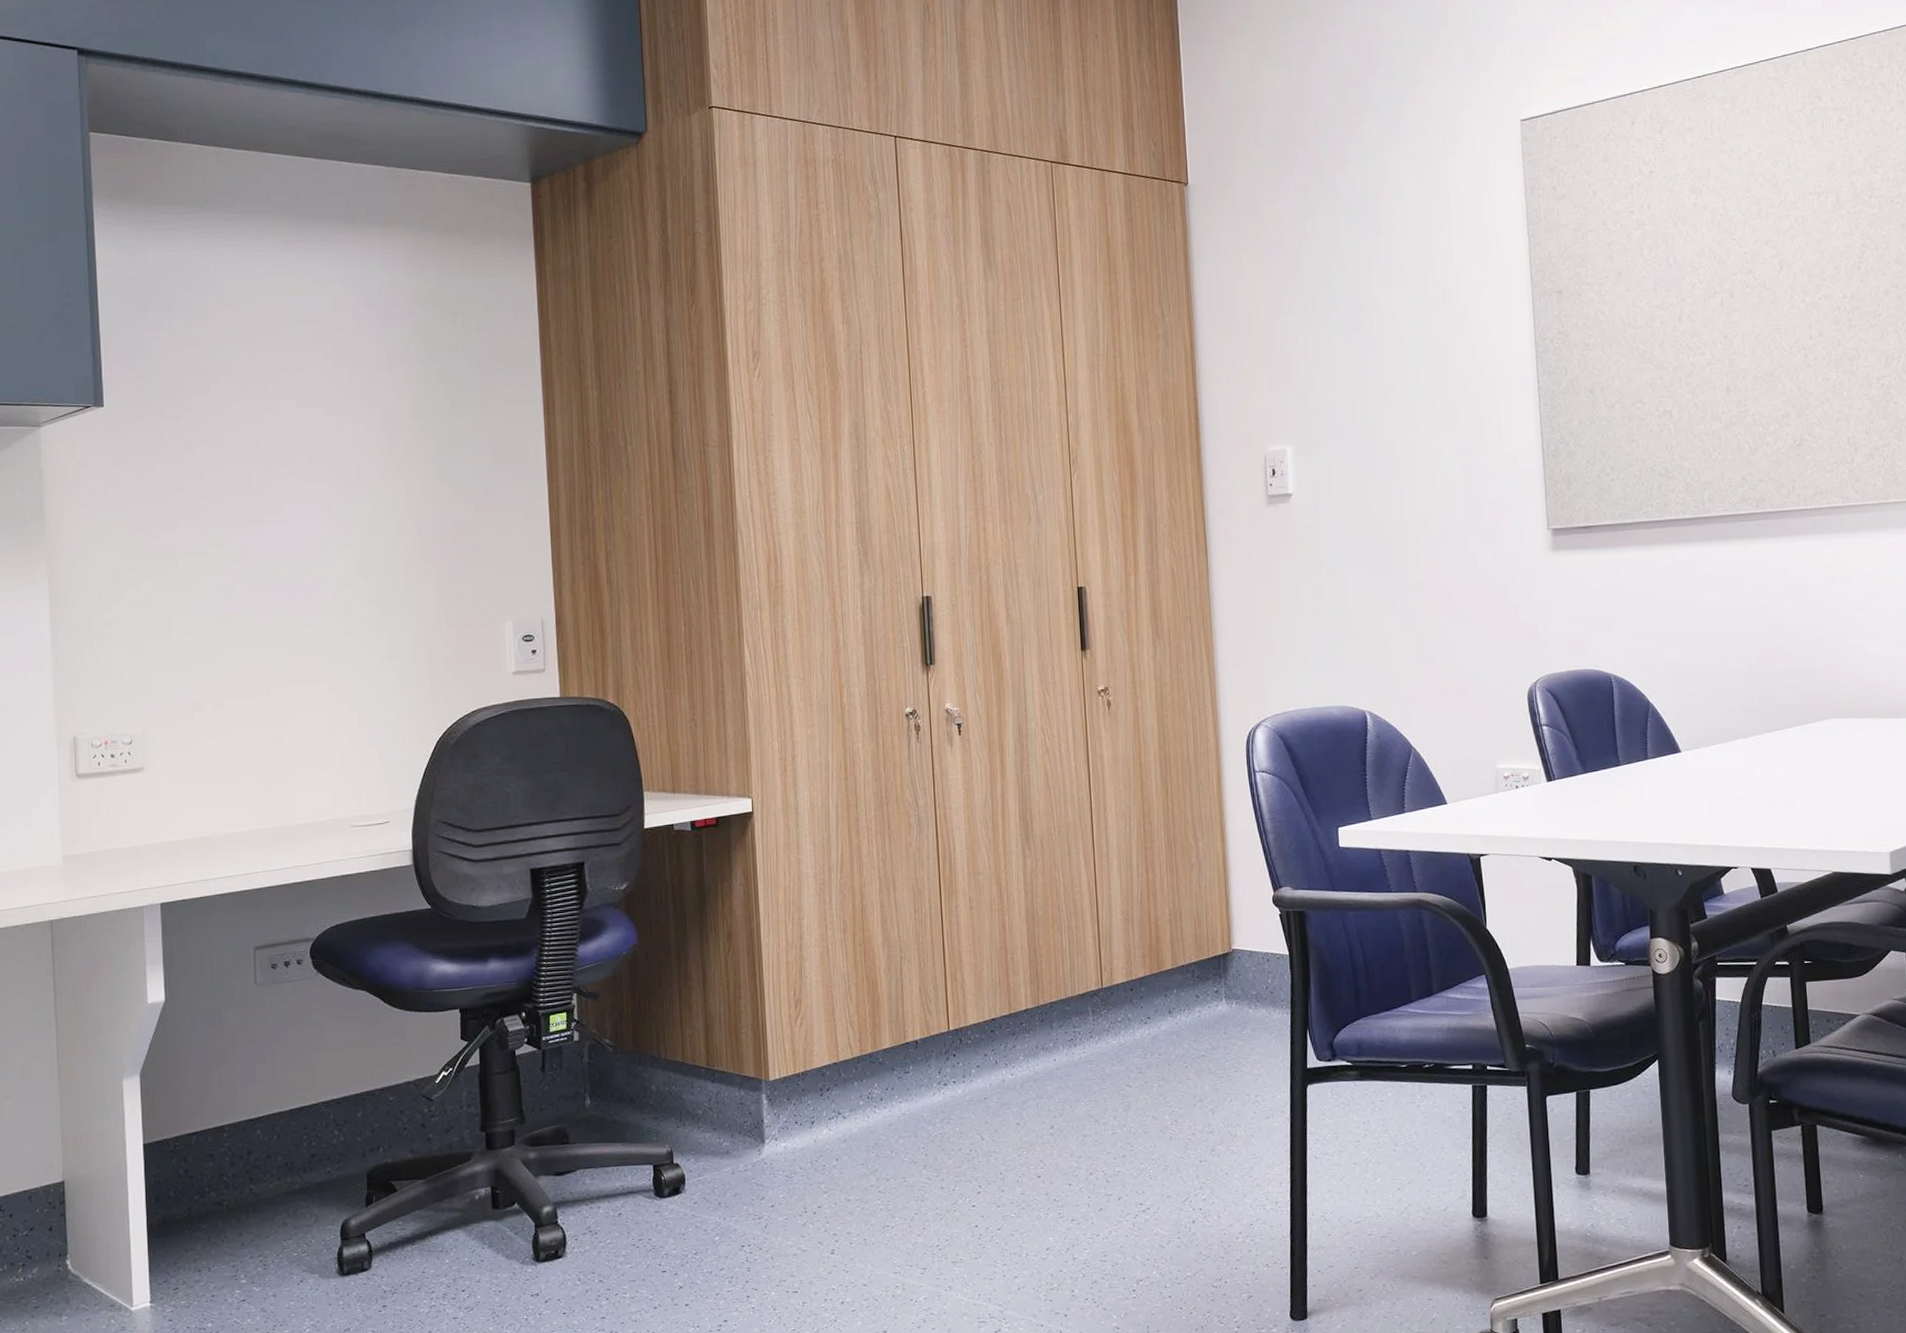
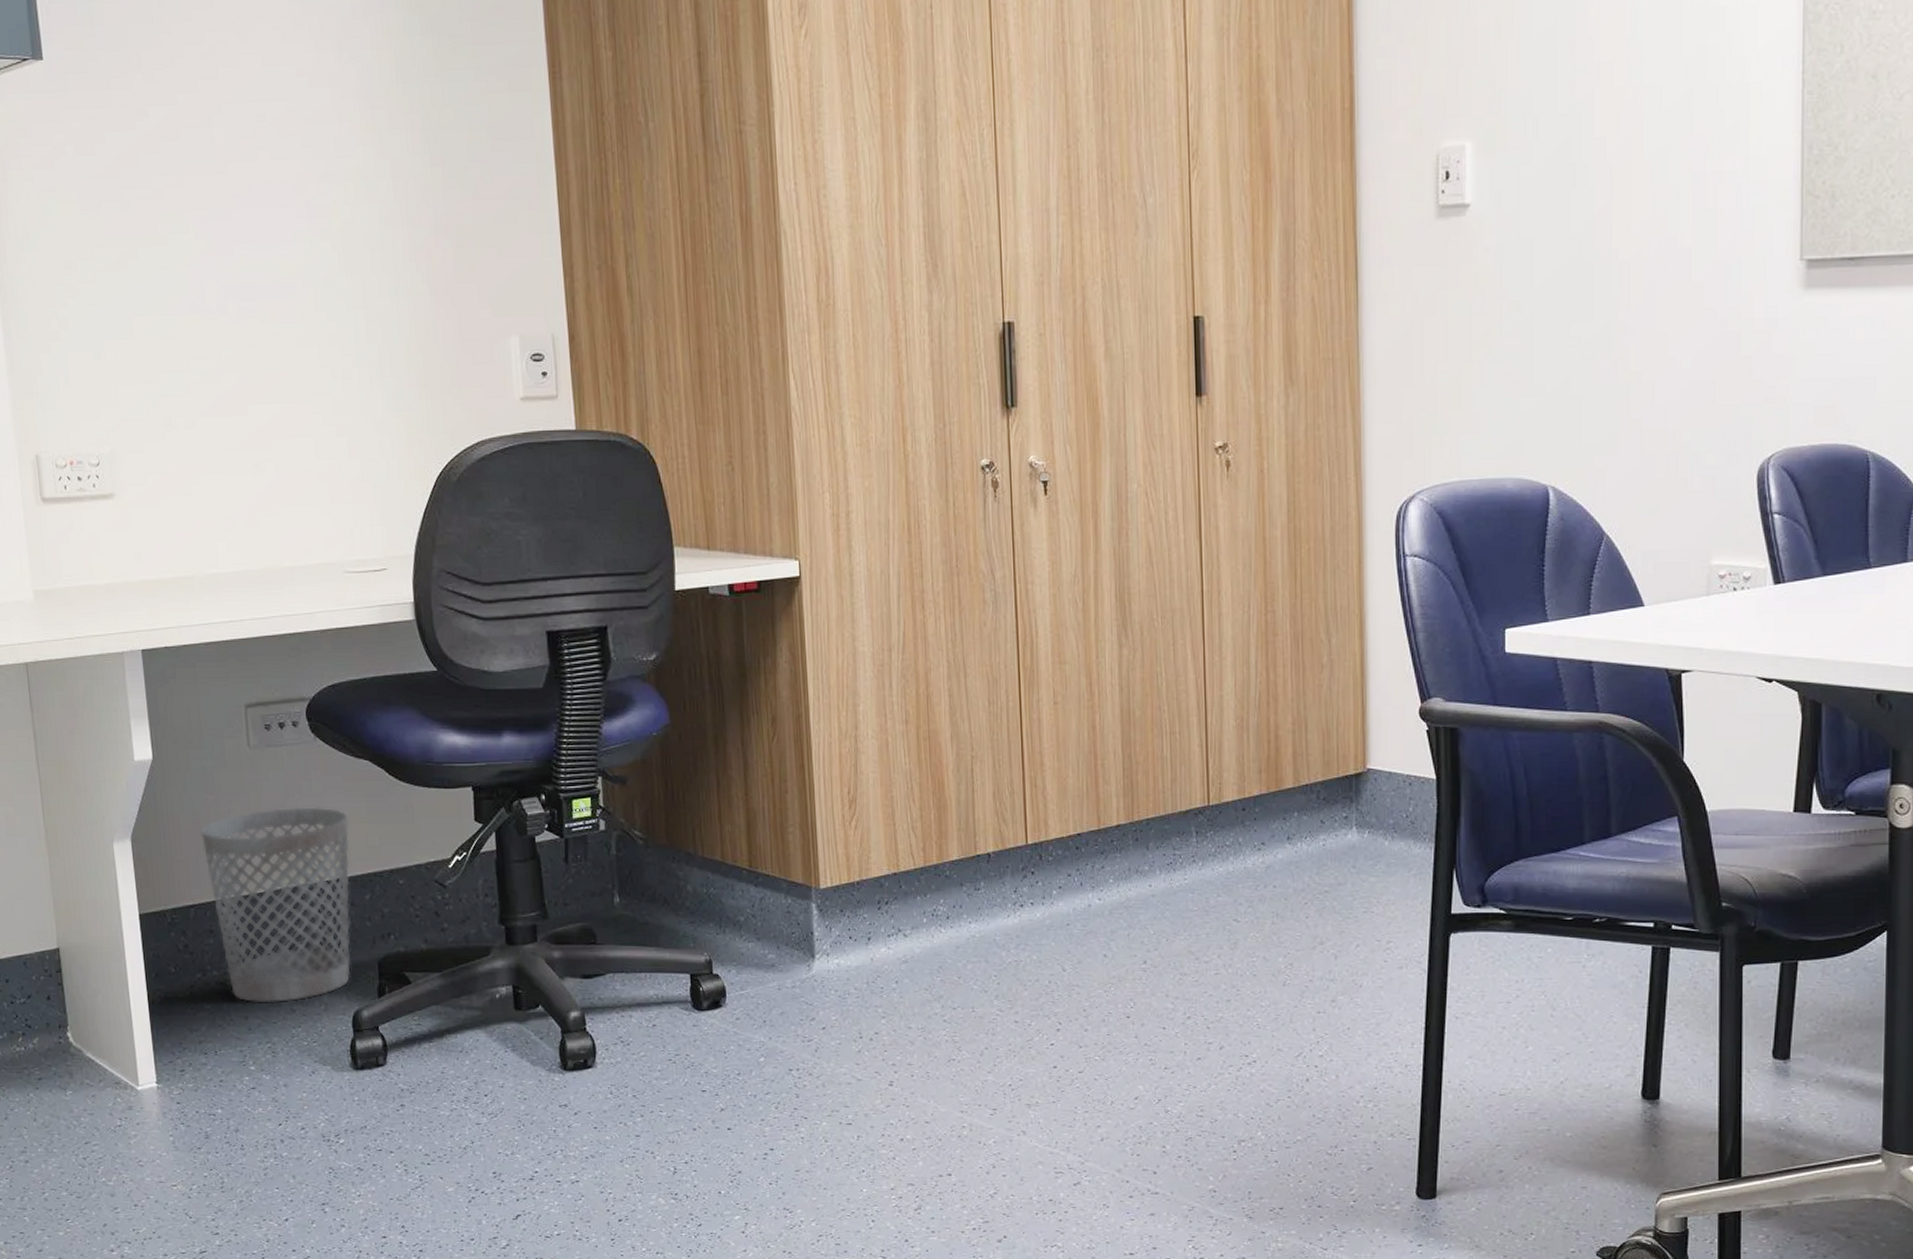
wastebasket: none [206,1035,345,1220] -> present [200,807,351,1003]

